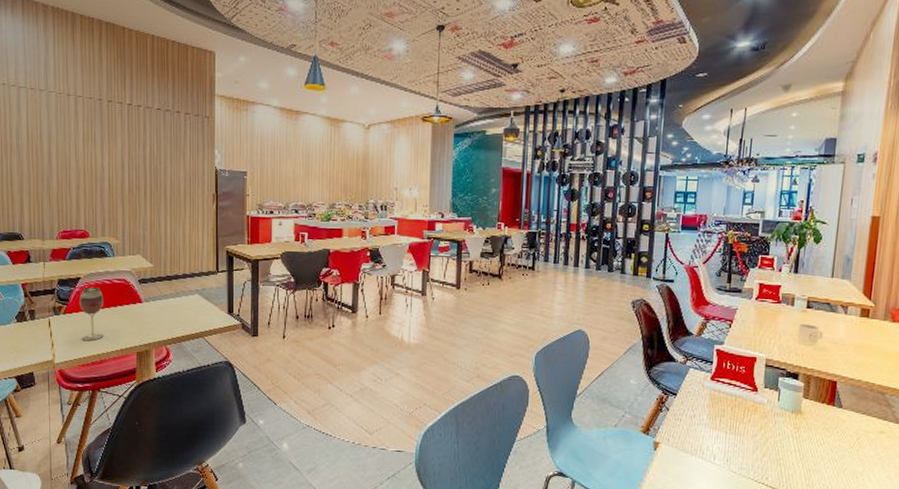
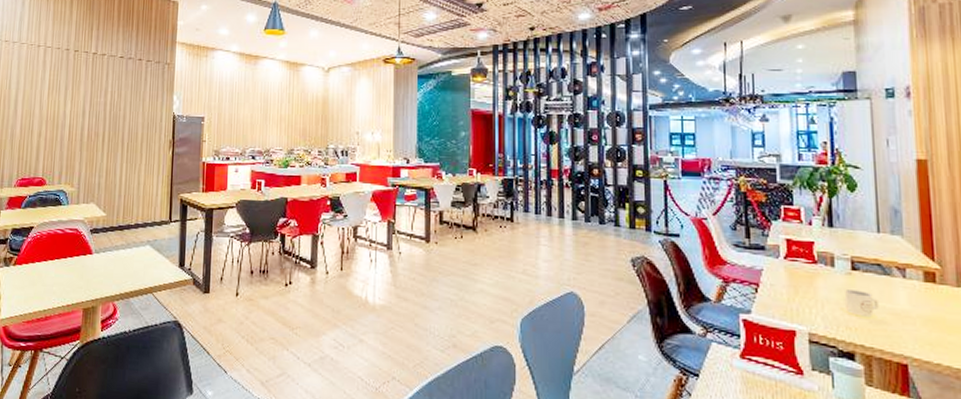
wineglass: present [80,286,104,341] -> none [30,236,55,295]

